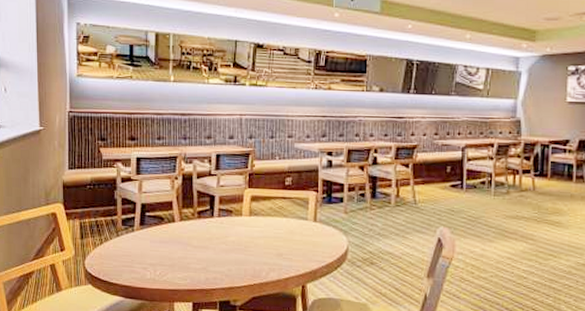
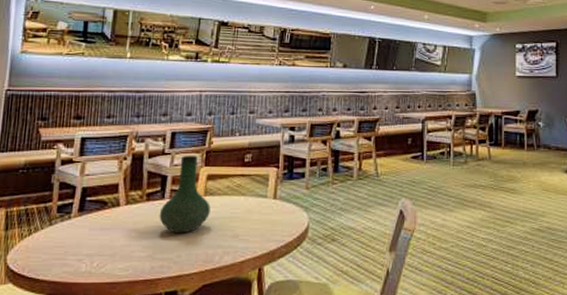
vase: none [210,176,255,250] -> present [159,155,211,234]

